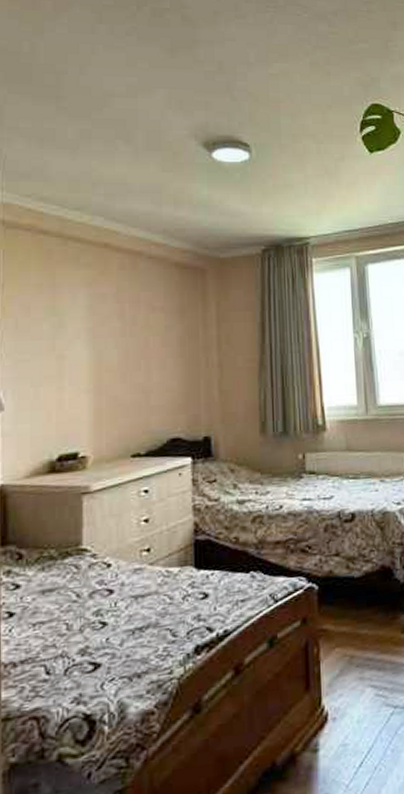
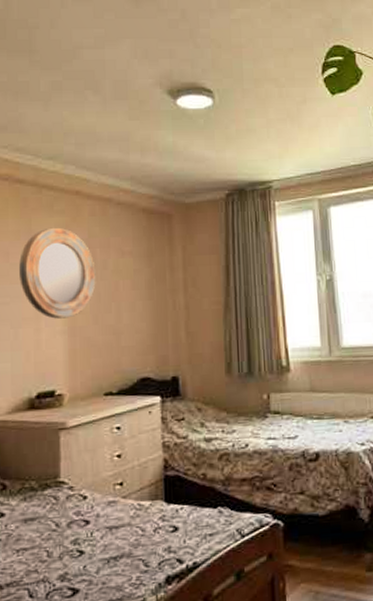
home mirror: none [41,281,124,377] -> present [19,227,96,319]

